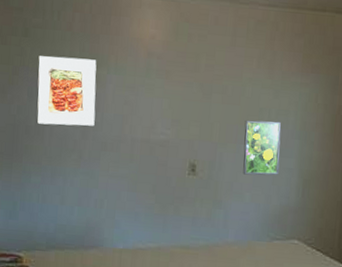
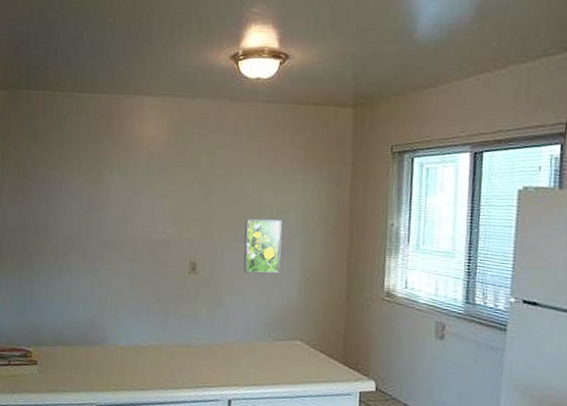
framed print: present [37,56,97,126] -> none [45,159,101,226]

